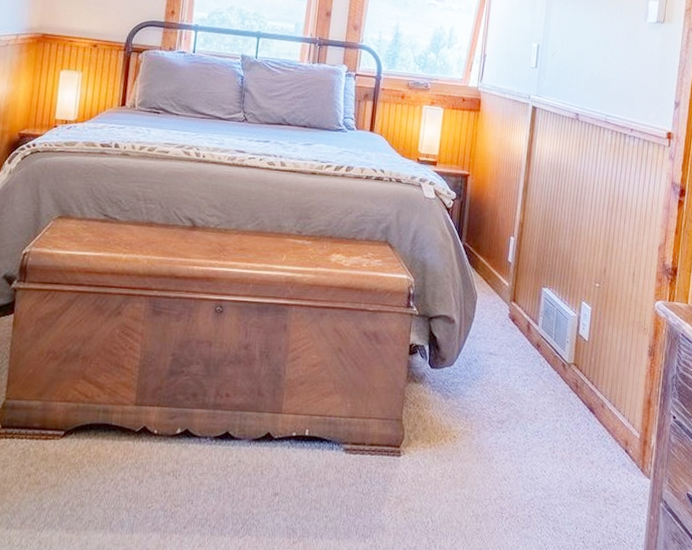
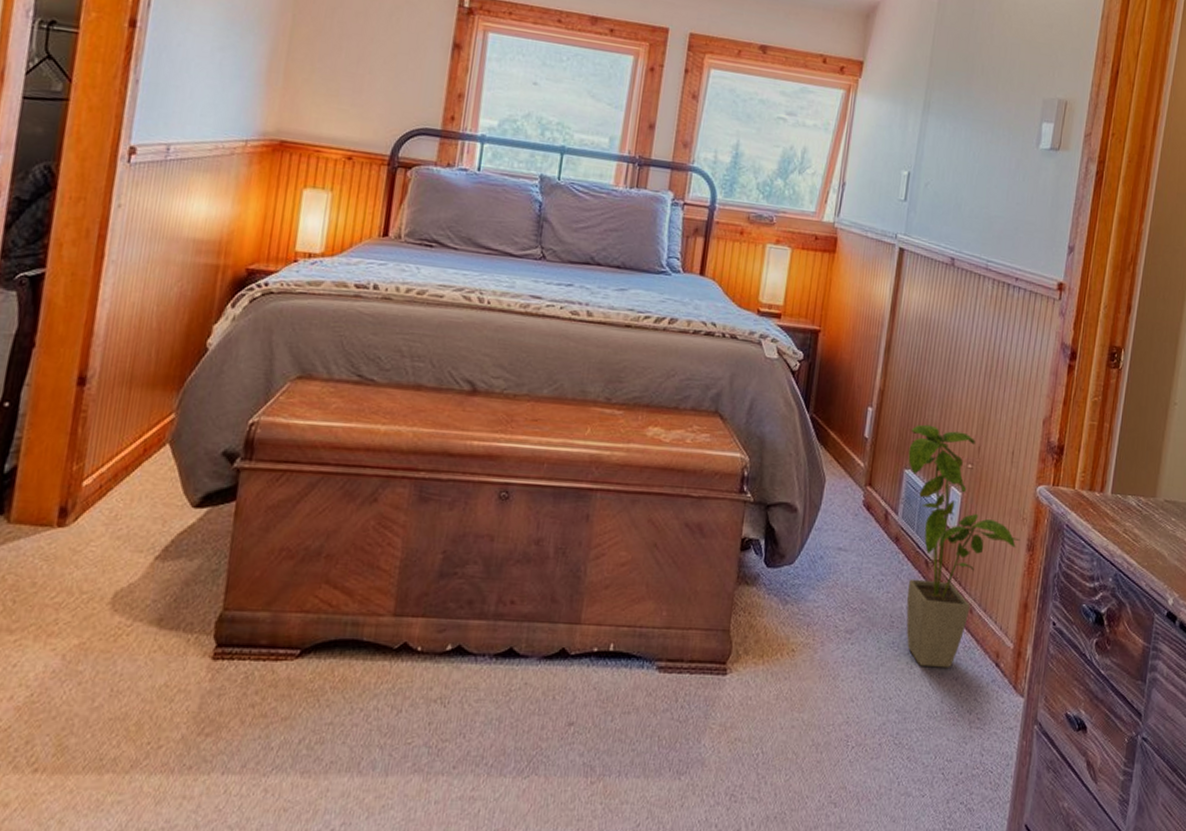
house plant: none [545,250,643,454] -> present [906,424,1020,669]

